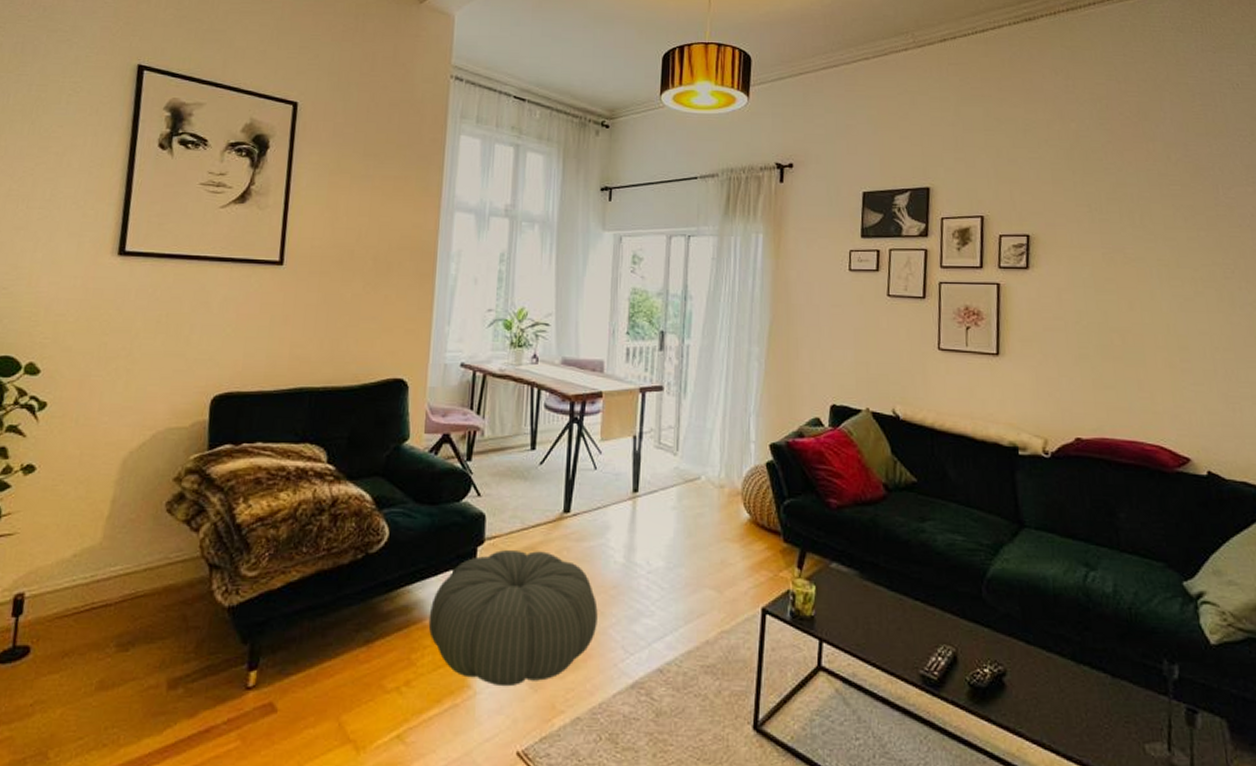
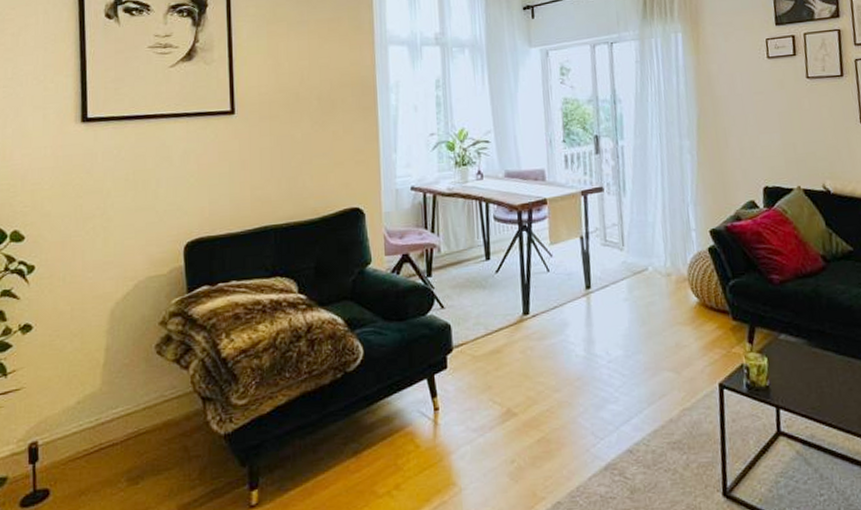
pouf: present [428,550,598,687] -> none [409,353,567,481]

